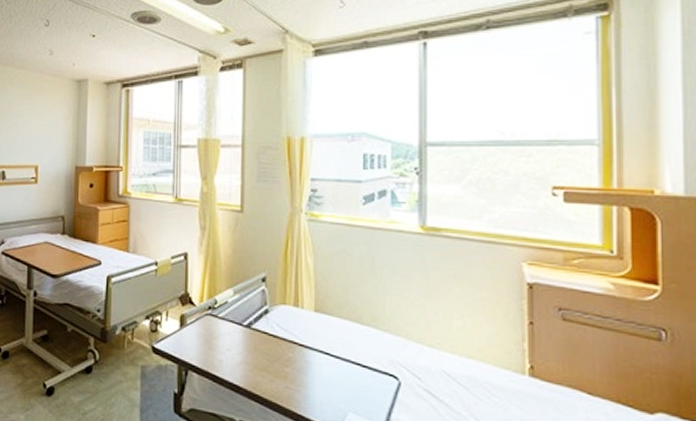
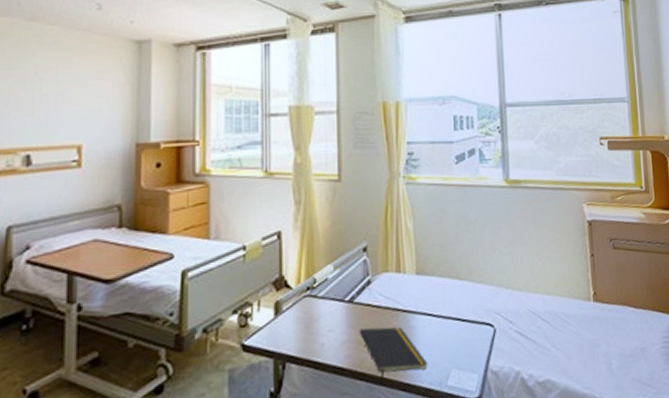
notepad: none [255,353,323,410] -> present [359,327,428,385]

